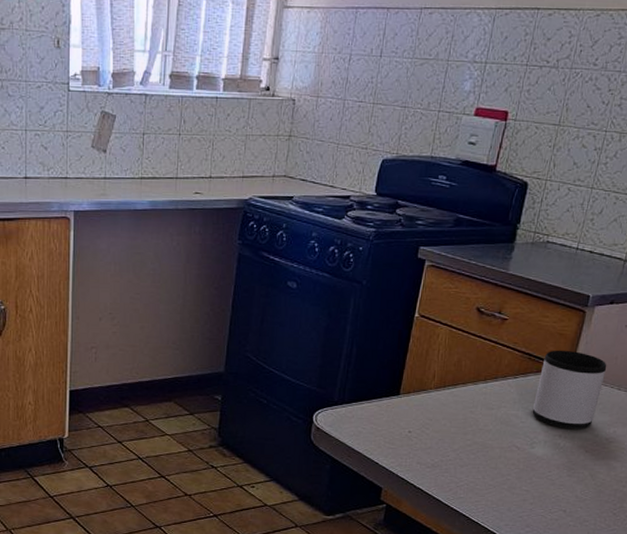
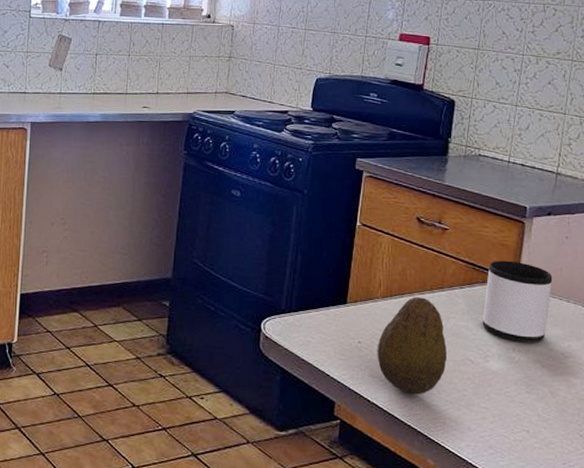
fruit: none [426,387,495,480] -> present [377,297,447,395]

